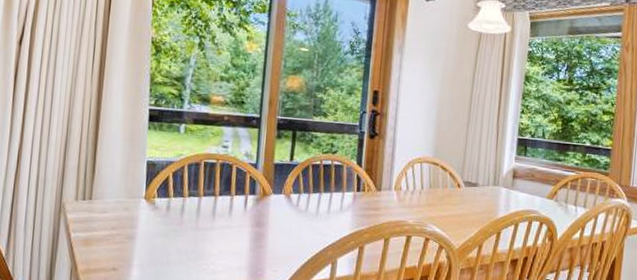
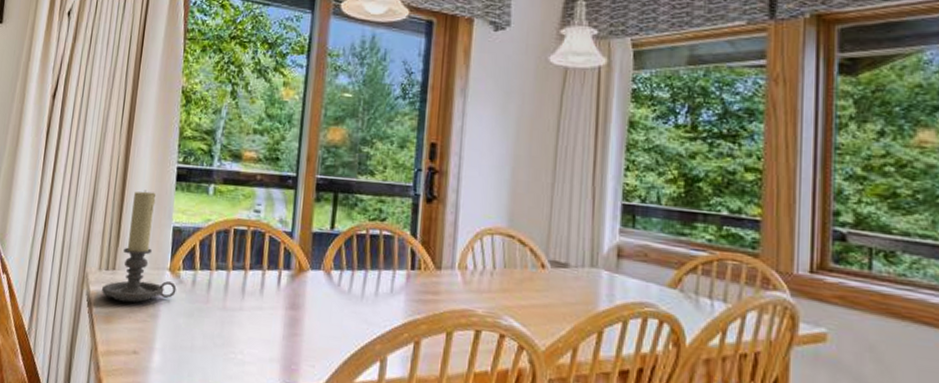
candle holder: none [79,129,152,228] -> present [102,190,177,303]

